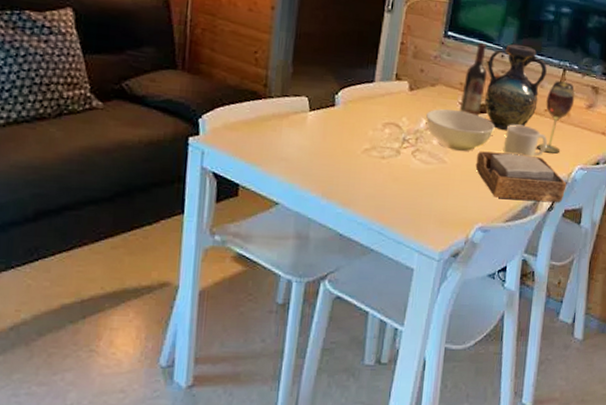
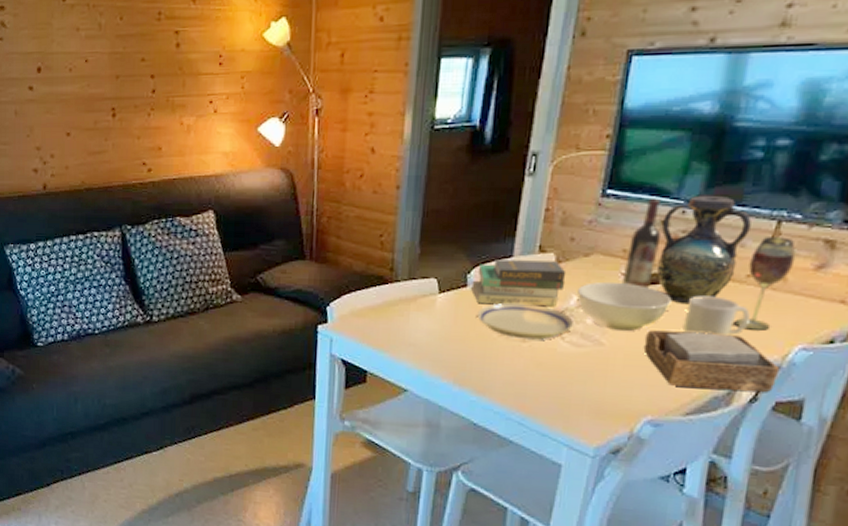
books: none [337,83,417,127] -> present [470,260,567,306]
plate: none [343,123,423,157] -> present [477,302,573,340]

